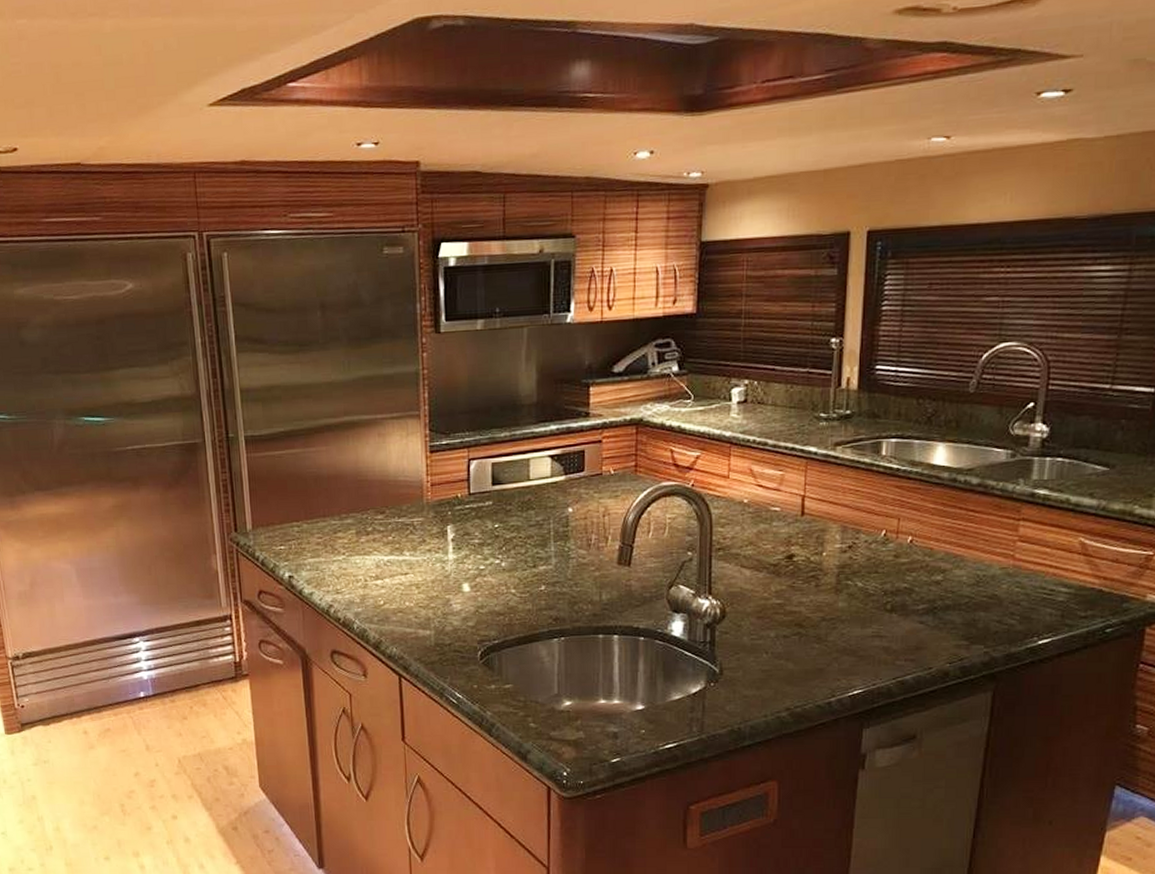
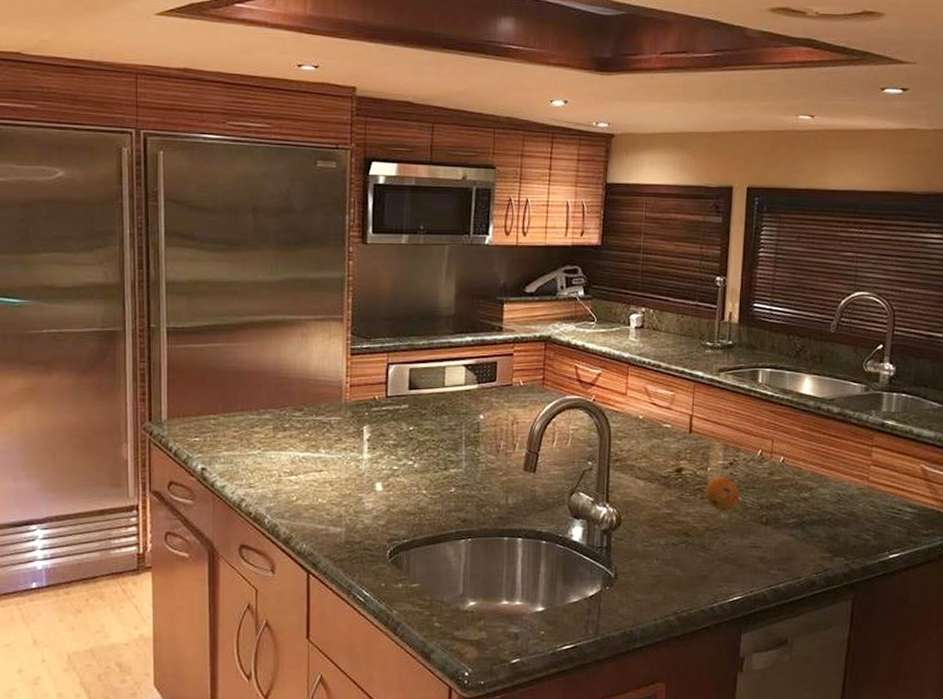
fruit: none [820,562,860,599] -> present [705,477,740,511]

